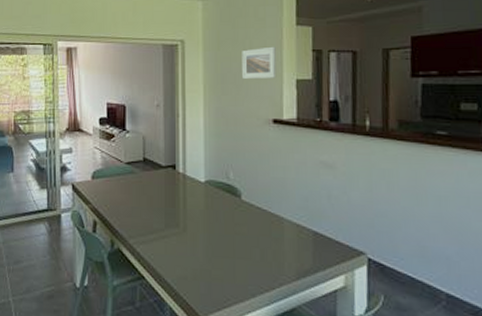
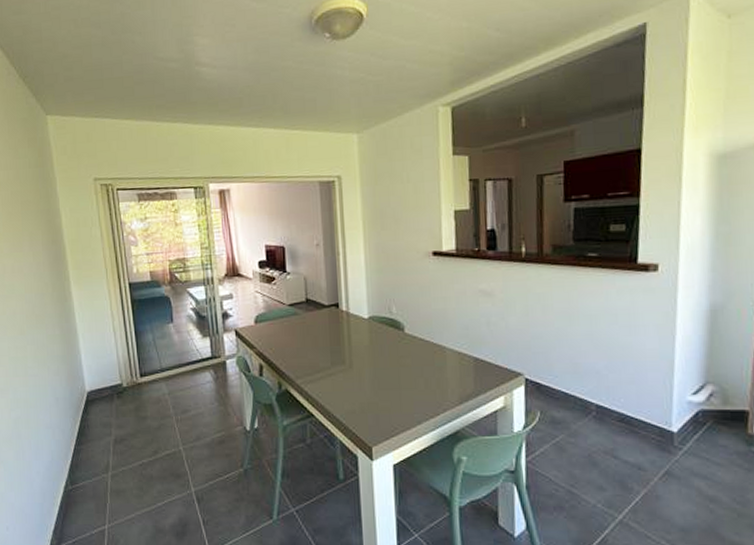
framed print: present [242,46,276,79] -> none [400,177,435,213]

